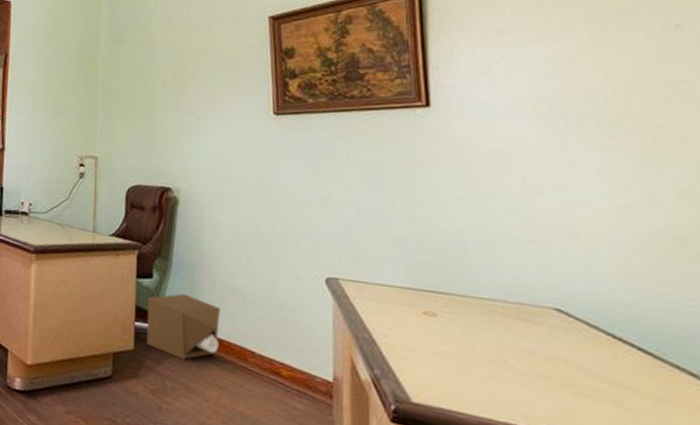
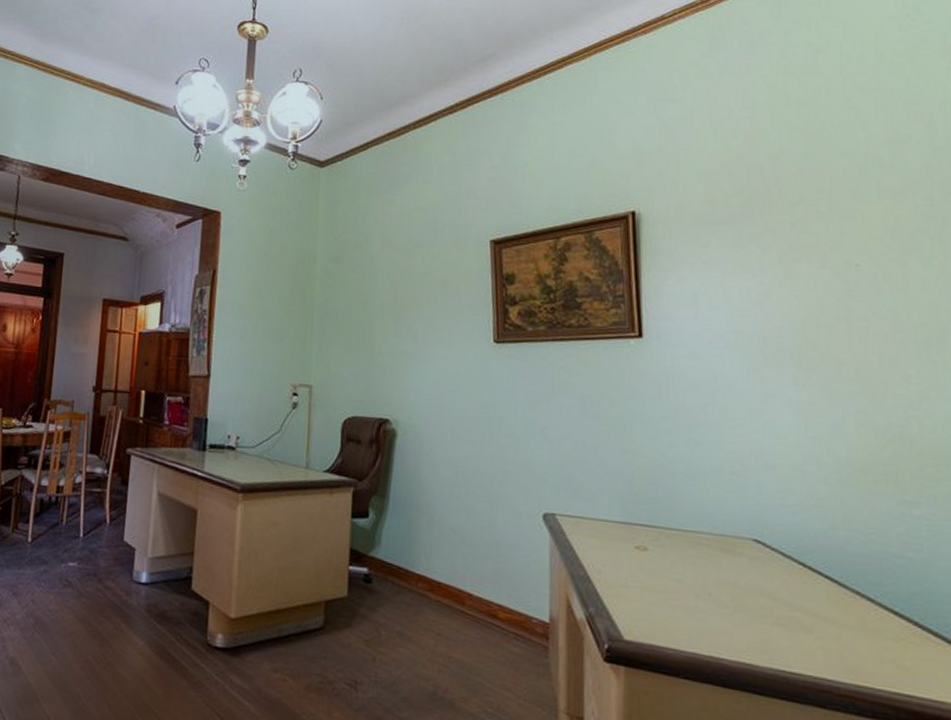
cardboard box: present [146,294,220,360] -> none [361,534,438,606]

